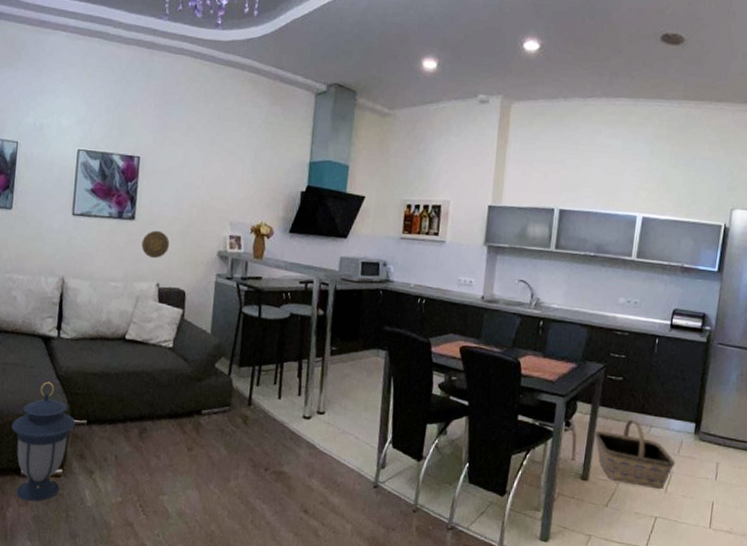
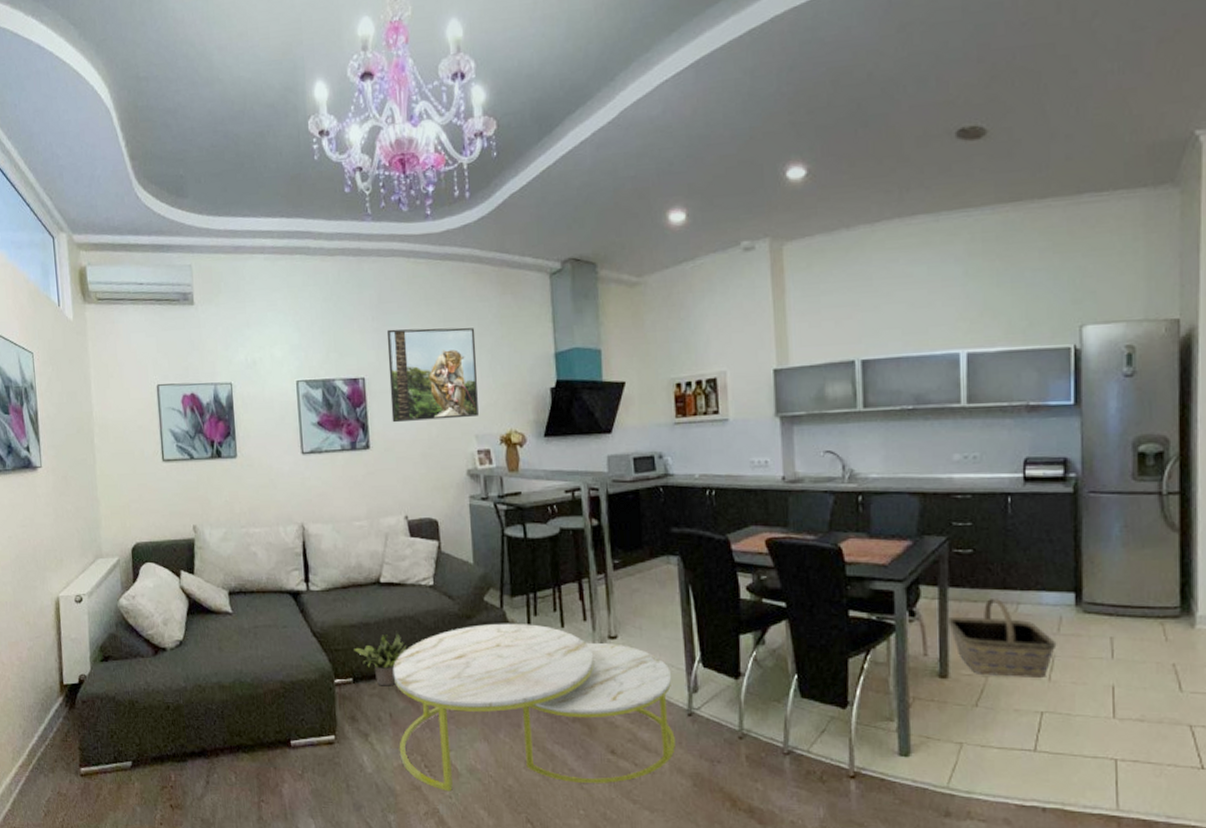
lantern: present [12,381,76,502] -> none [273,640,342,775]
potted plant: none [92,384,141,432] -> present [354,632,407,686]
coffee table: none [118,387,366,538] -> present [392,623,675,792]
decorative plate: present [141,230,169,259] -> none [381,457,412,489]
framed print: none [158,118,244,206] -> present [386,327,478,423]

